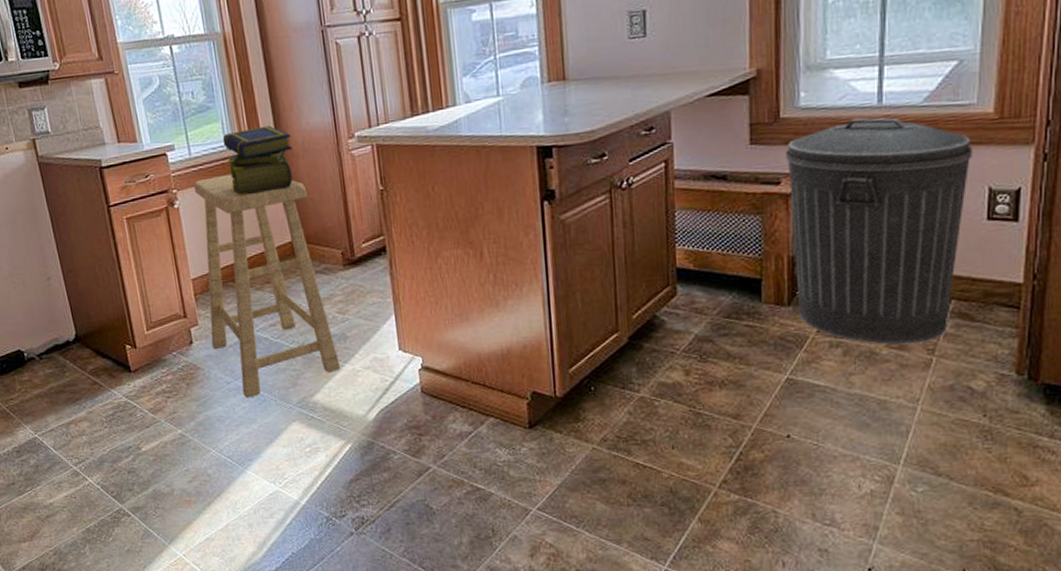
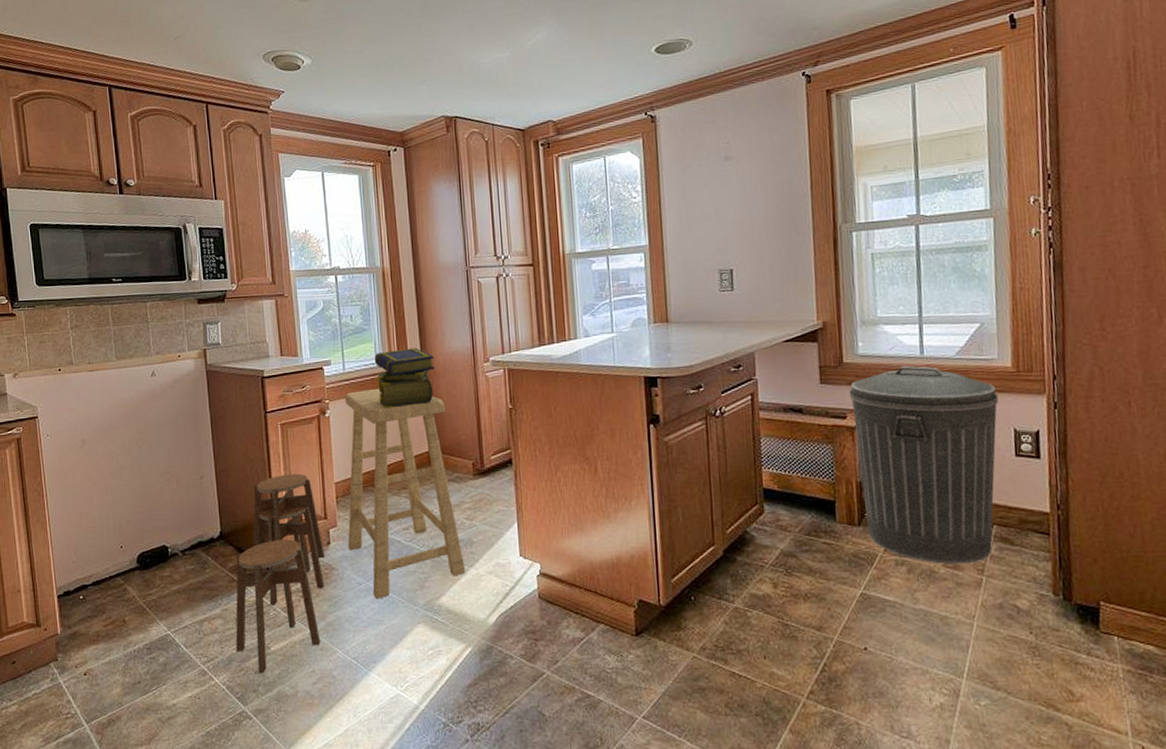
stool: none [96,270,193,474] -> present [235,473,325,674]

